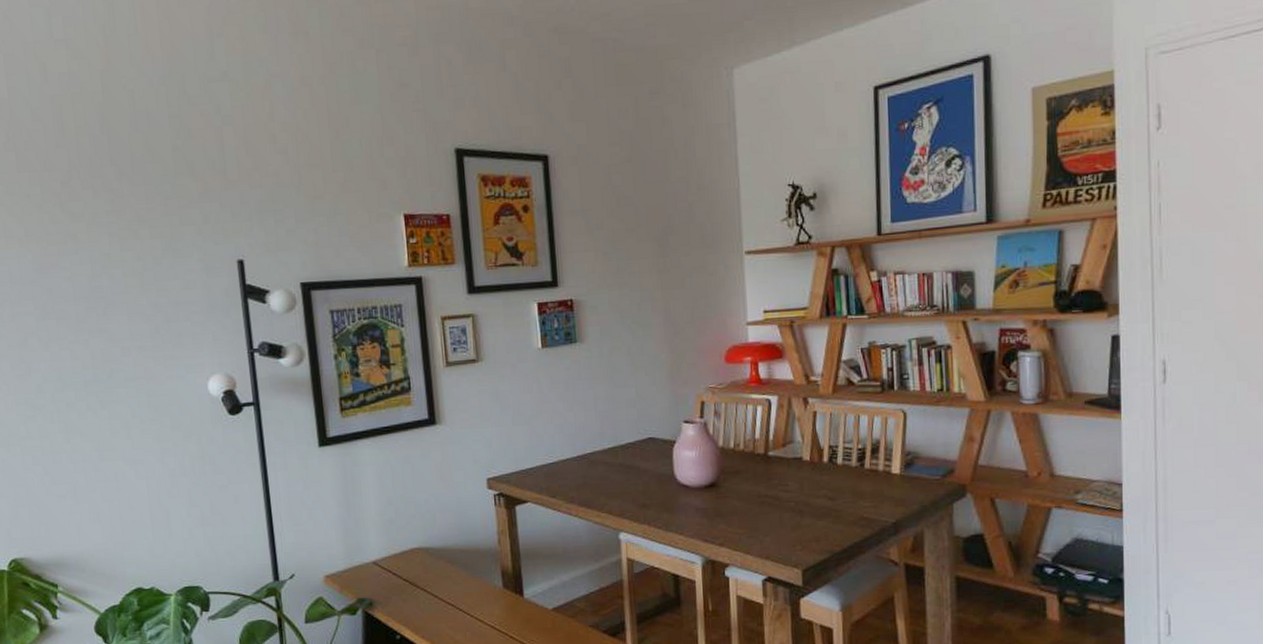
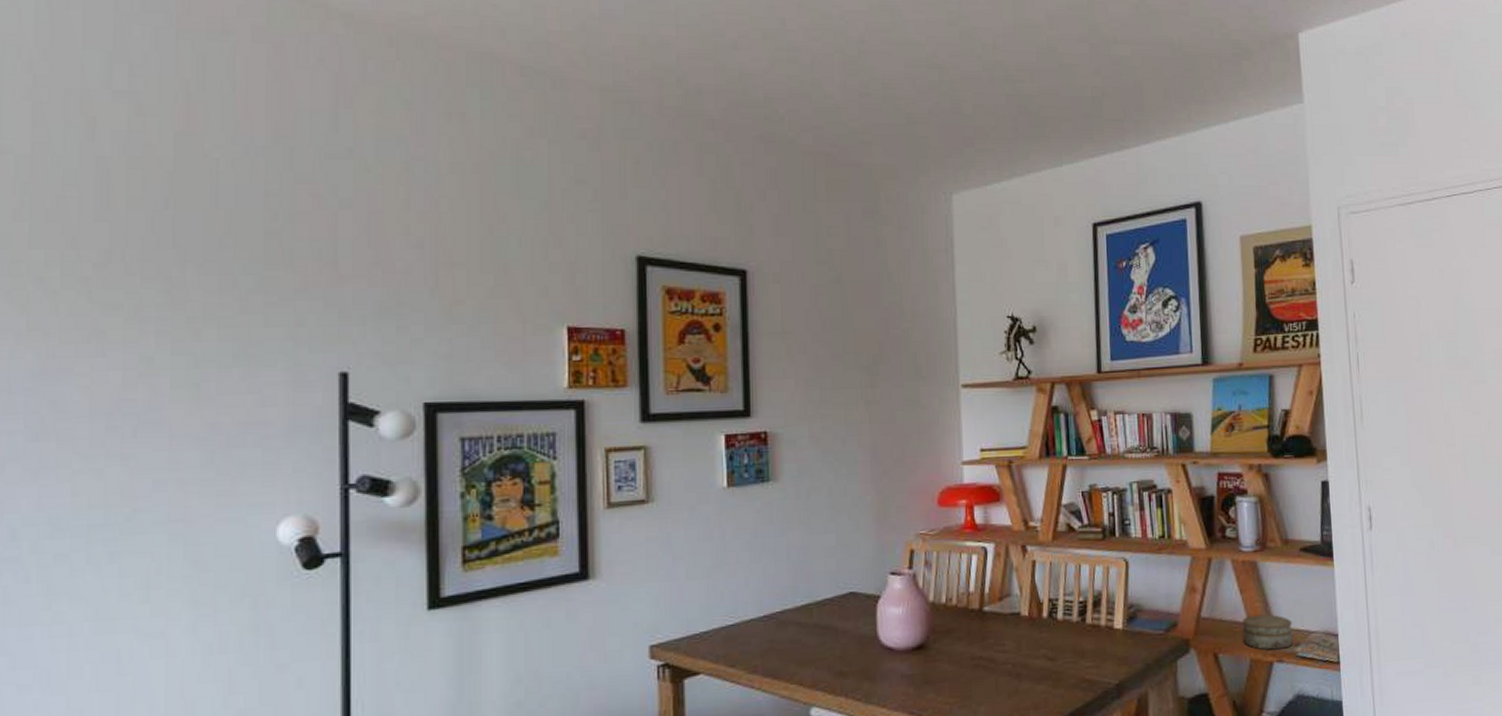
decorative box: none [1020,463,1073,497] -> present [1242,614,1293,650]

